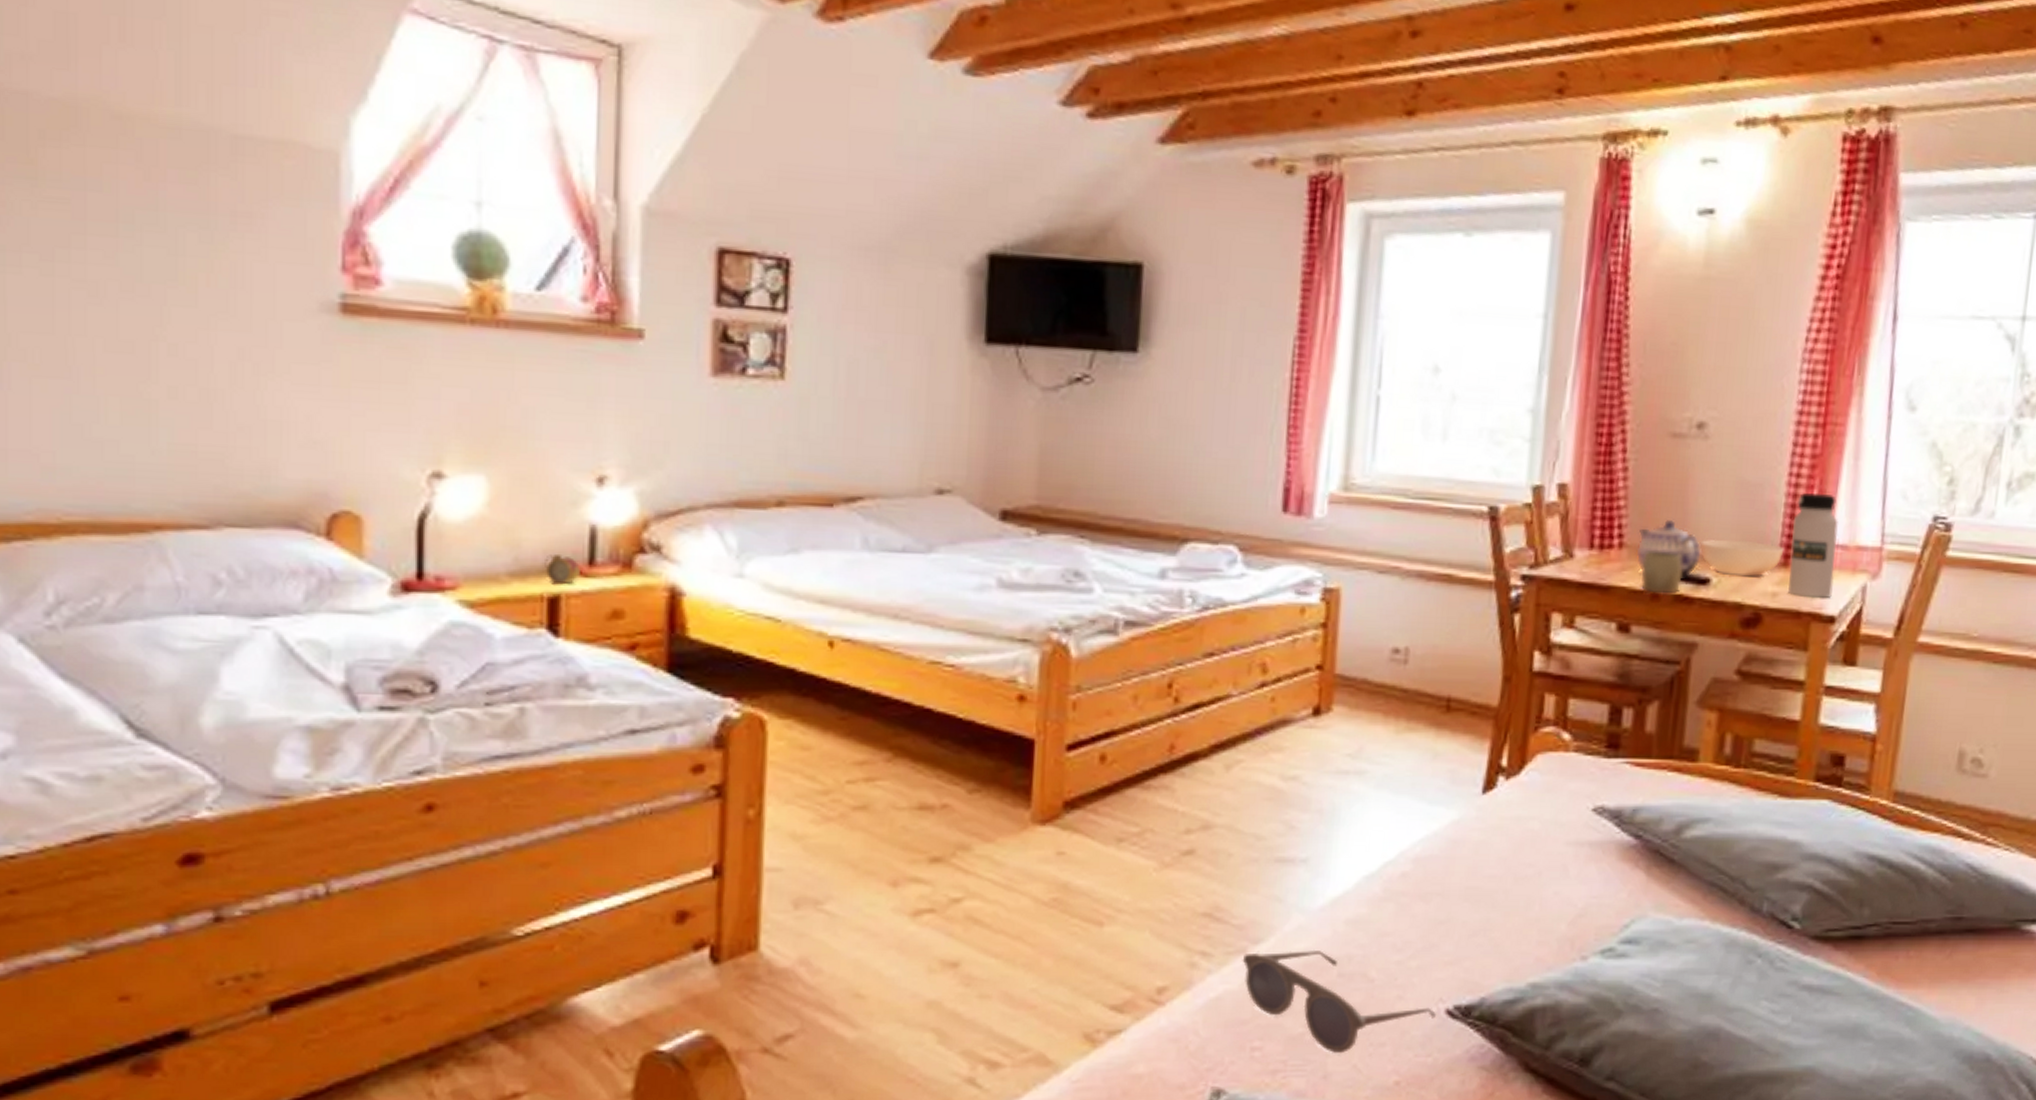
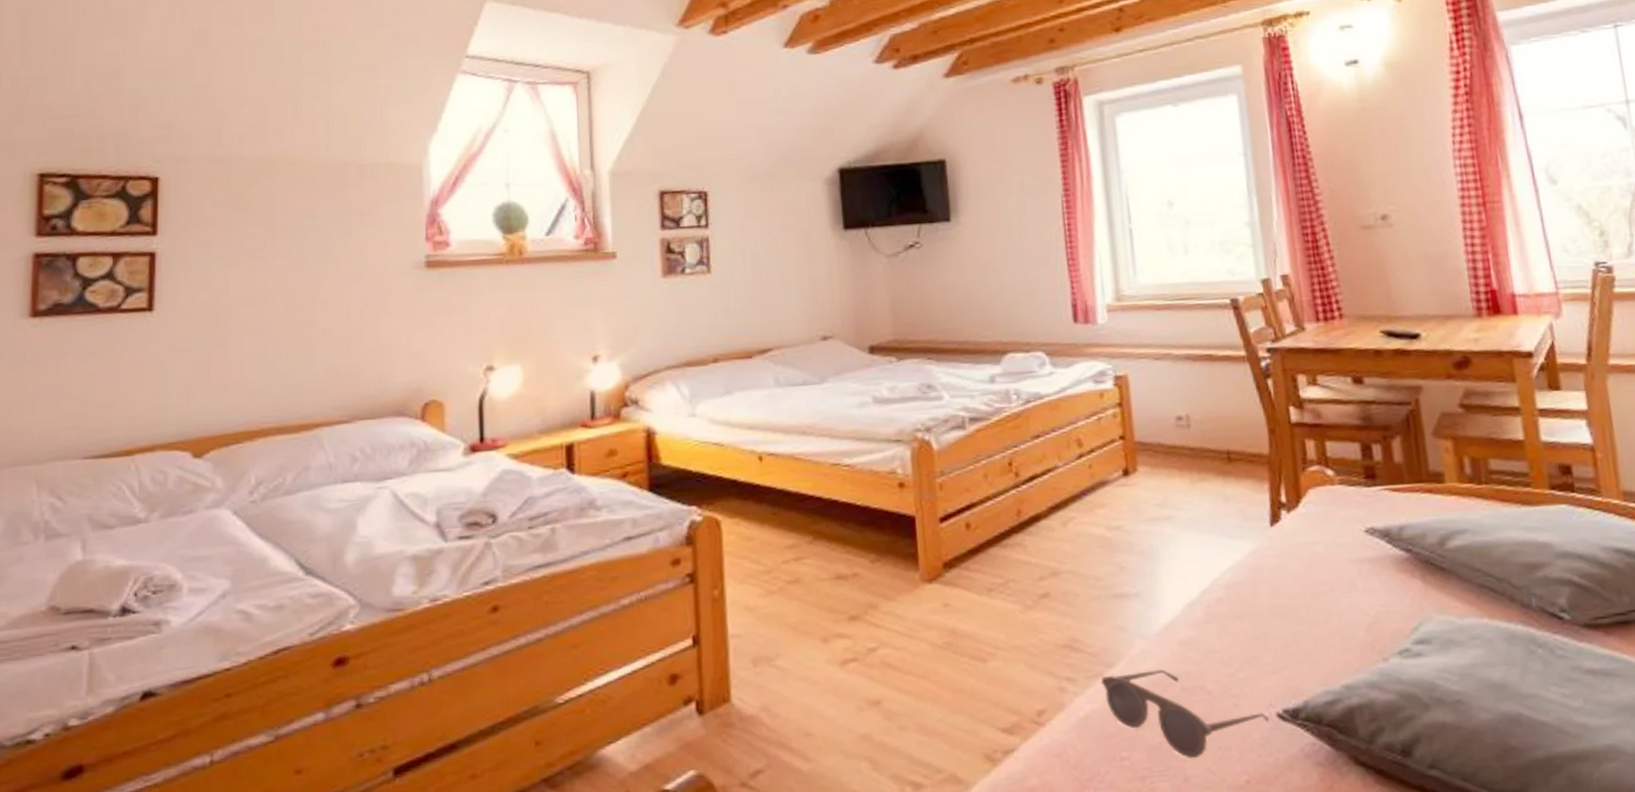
alarm clock: present [545,553,580,585] -> none [562,413,586,436]
teapot: present [1635,519,1701,581] -> none [1353,291,1409,338]
mug: present [1640,550,1682,594] -> none [1361,316,1397,351]
bowl: present [1699,540,1785,577] -> none [1404,300,1476,329]
water bottle: present [1788,493,1838,598] -> none [1477,256,1525,340]

